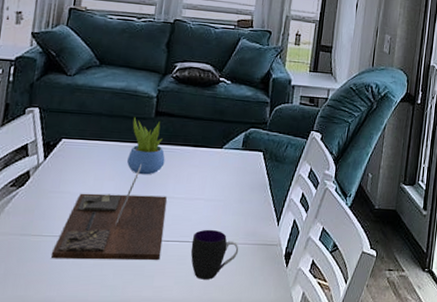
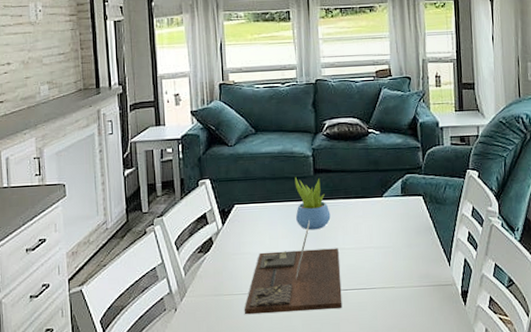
cup: present [190,229,239,280] -> none [369,275,415,323]

